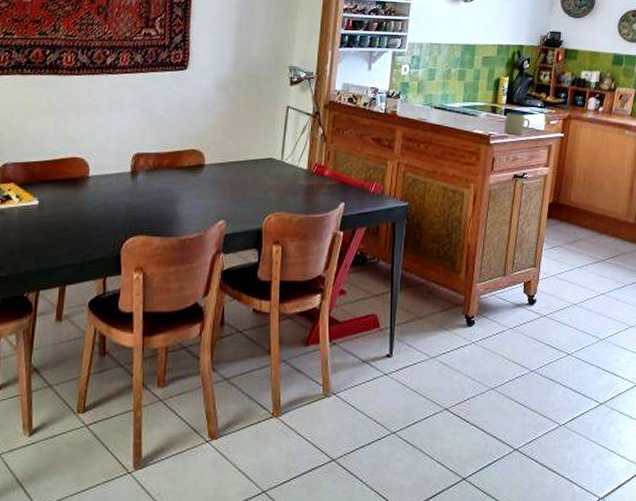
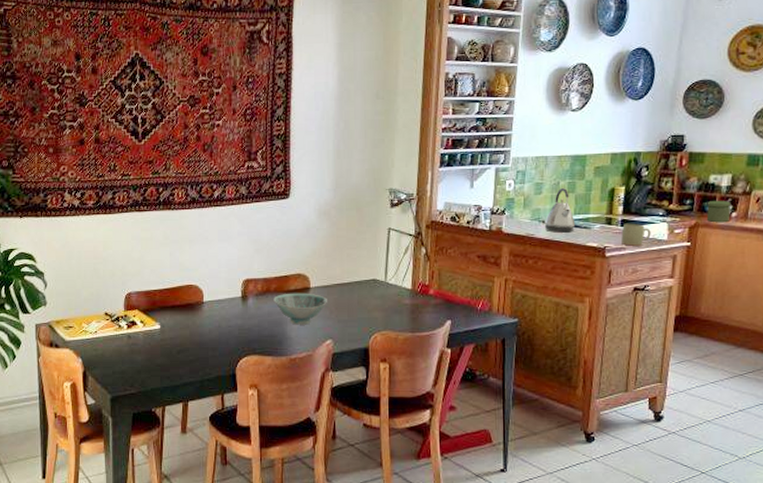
bowl: none [165,169,222,204] -> present [274,293,327,325]
kettle: none [435,76,464,119] -> present [544,188,576,233]
jar: none [577,95,598,117] -> present [706,200,731,223]

